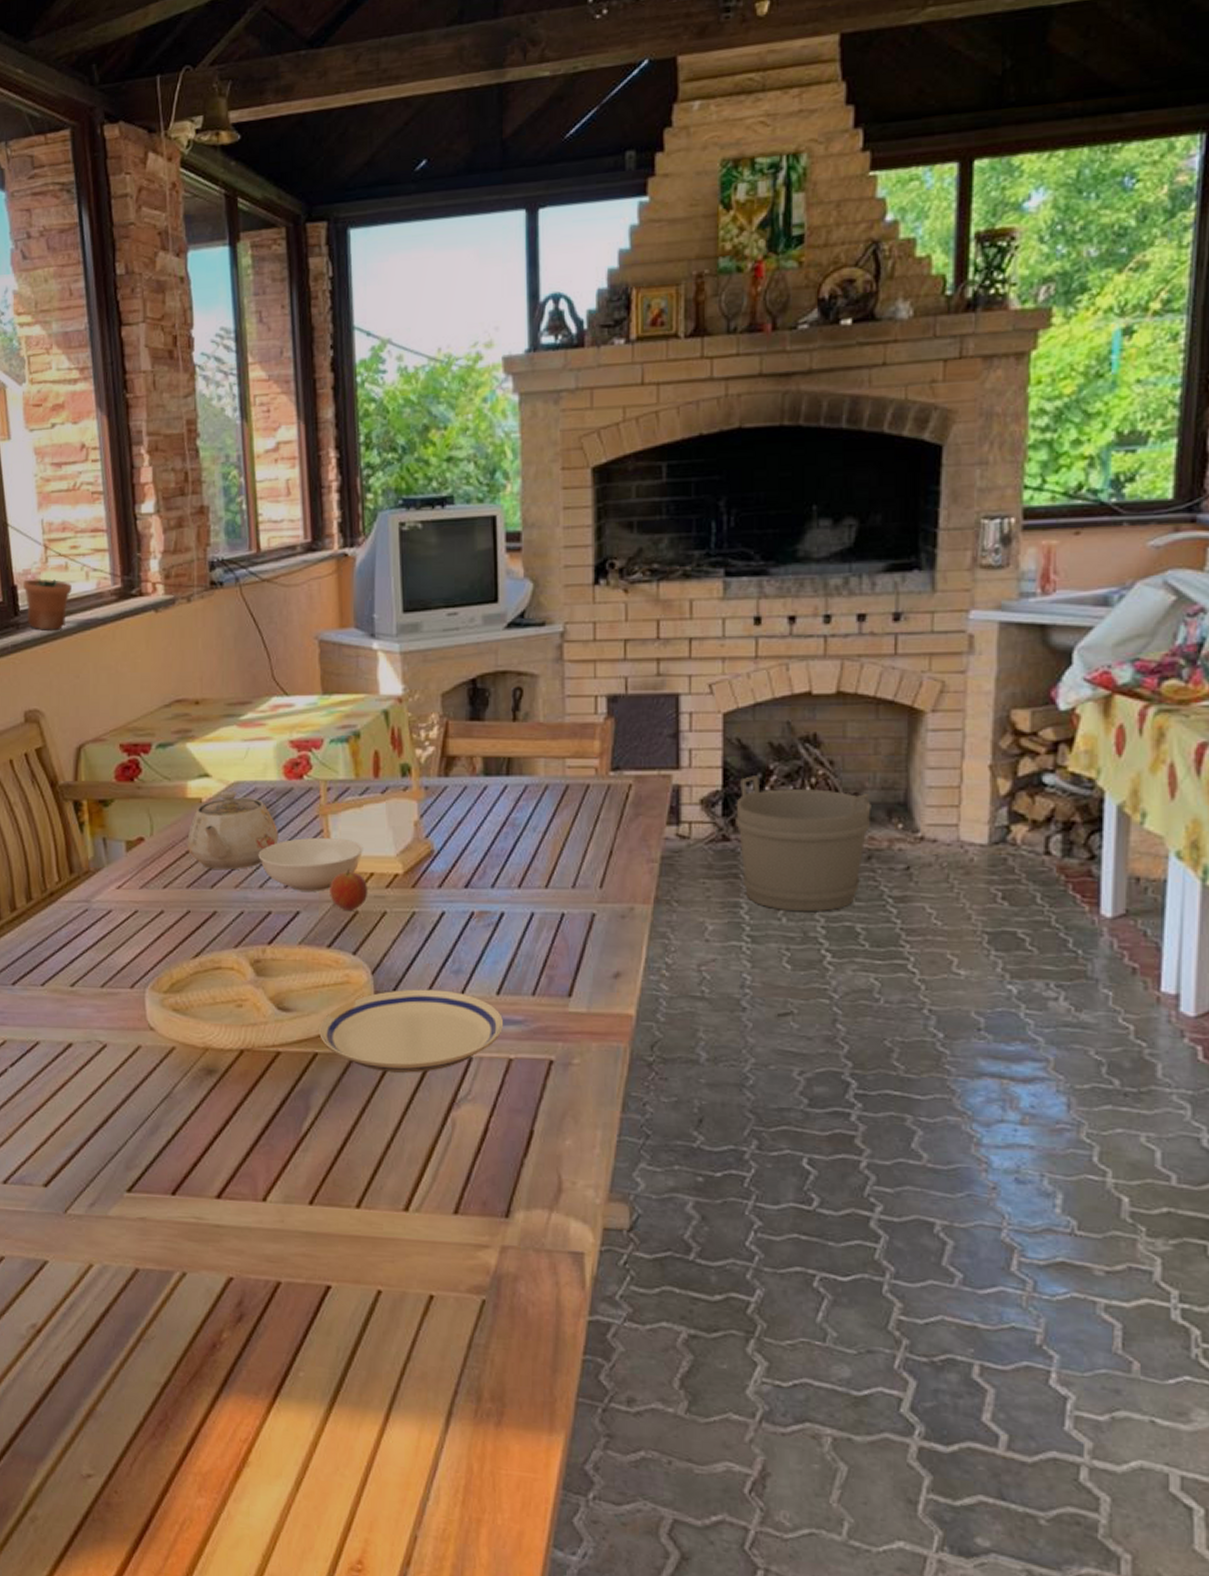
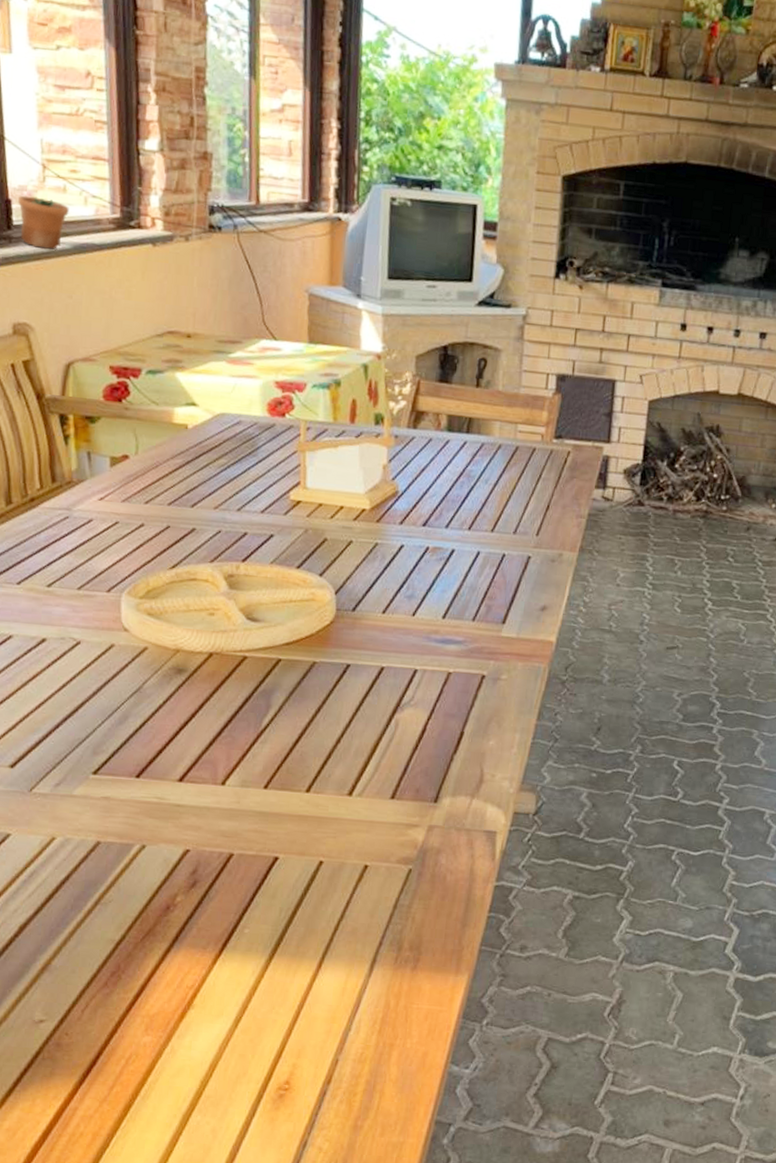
teapot: present [187,790,279,871] -> none [170,420,259,493]
bowl: present [258,837,363,891] -> none [238,470,336,519]
plate: present [319,989,504,1073] -> none [284,609,447,681]
fruit: present [330,868,368,910] -> none [302,500,338,538]
bucket: present [736,776,871,912] -> none [650,454,754,569]

